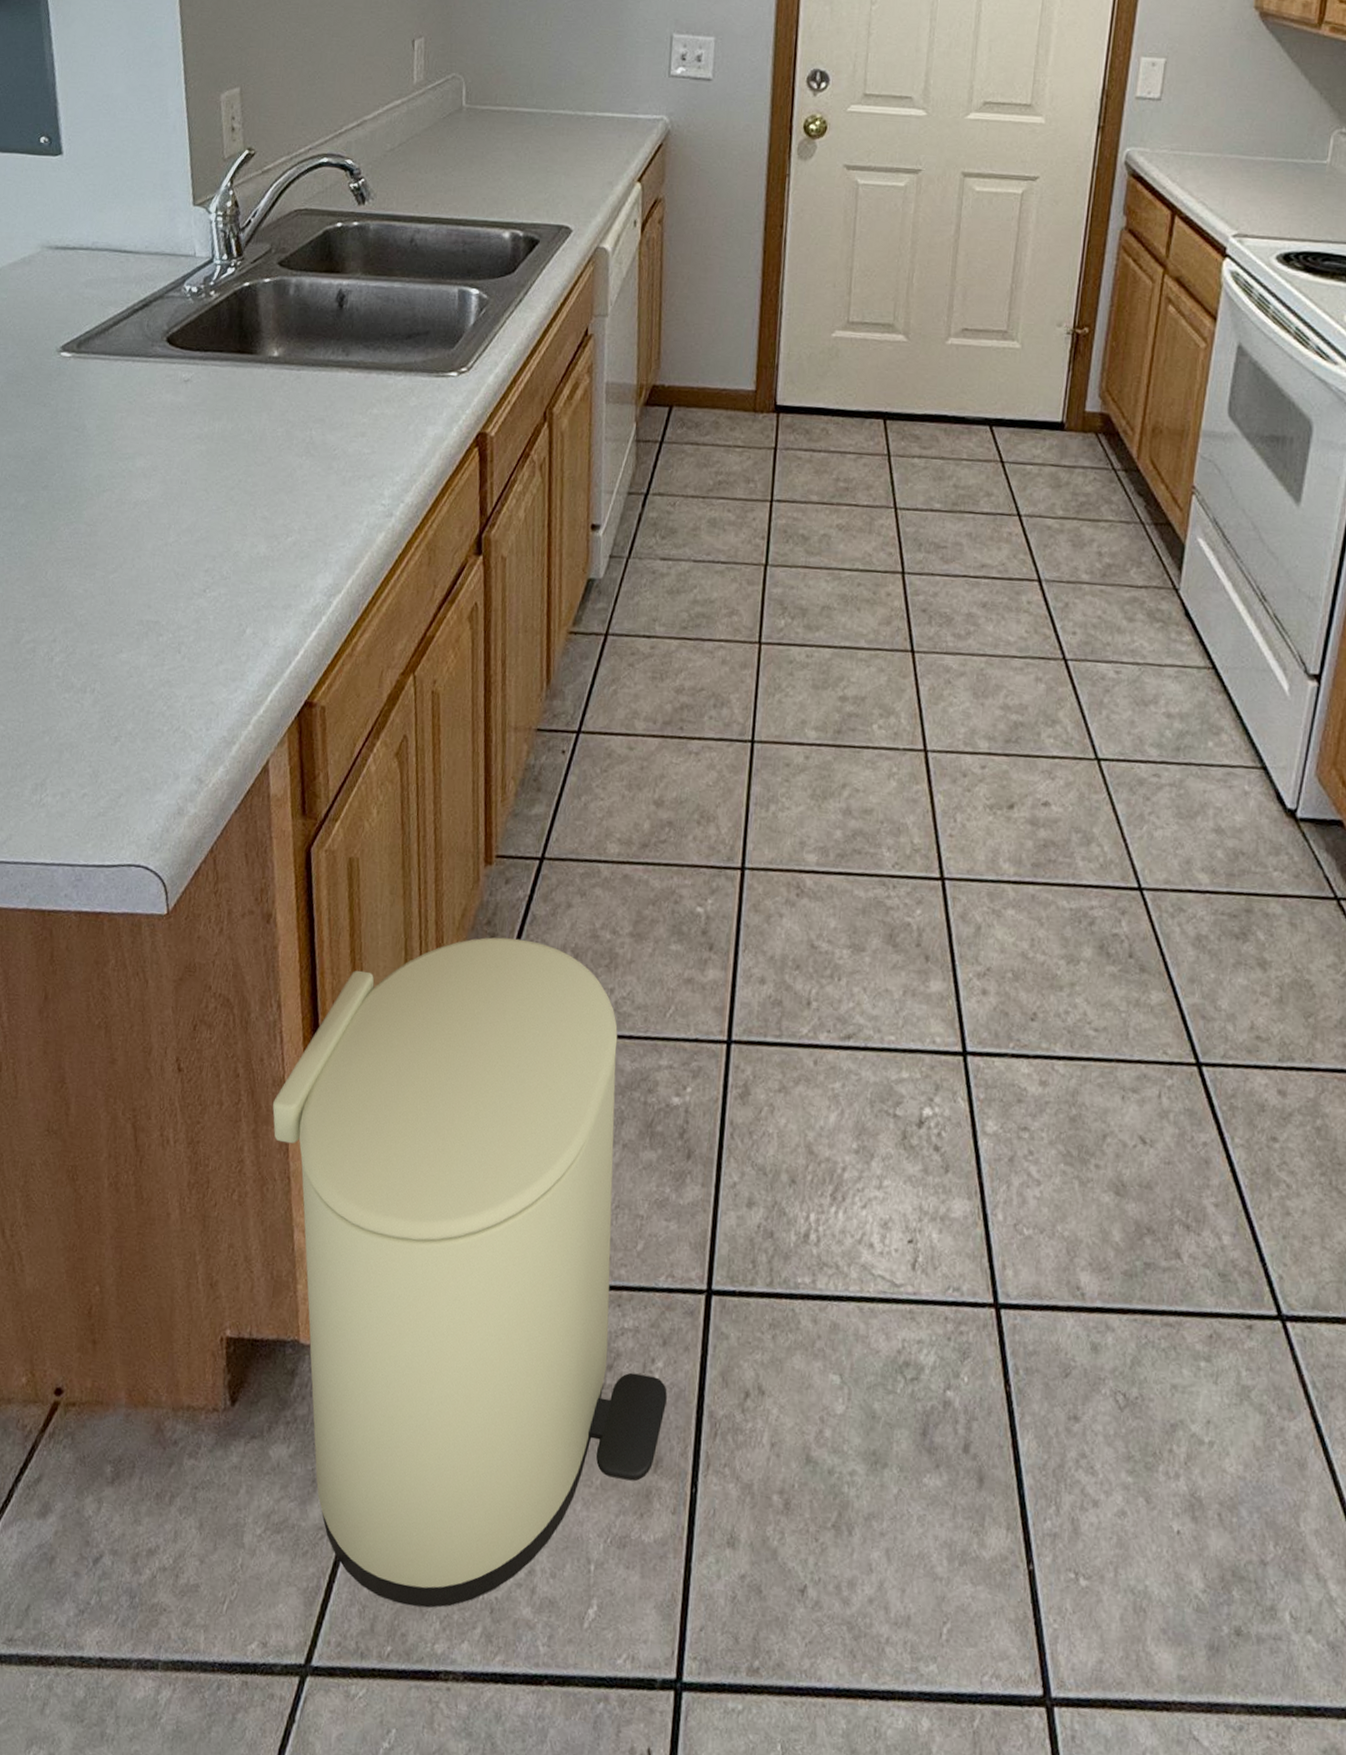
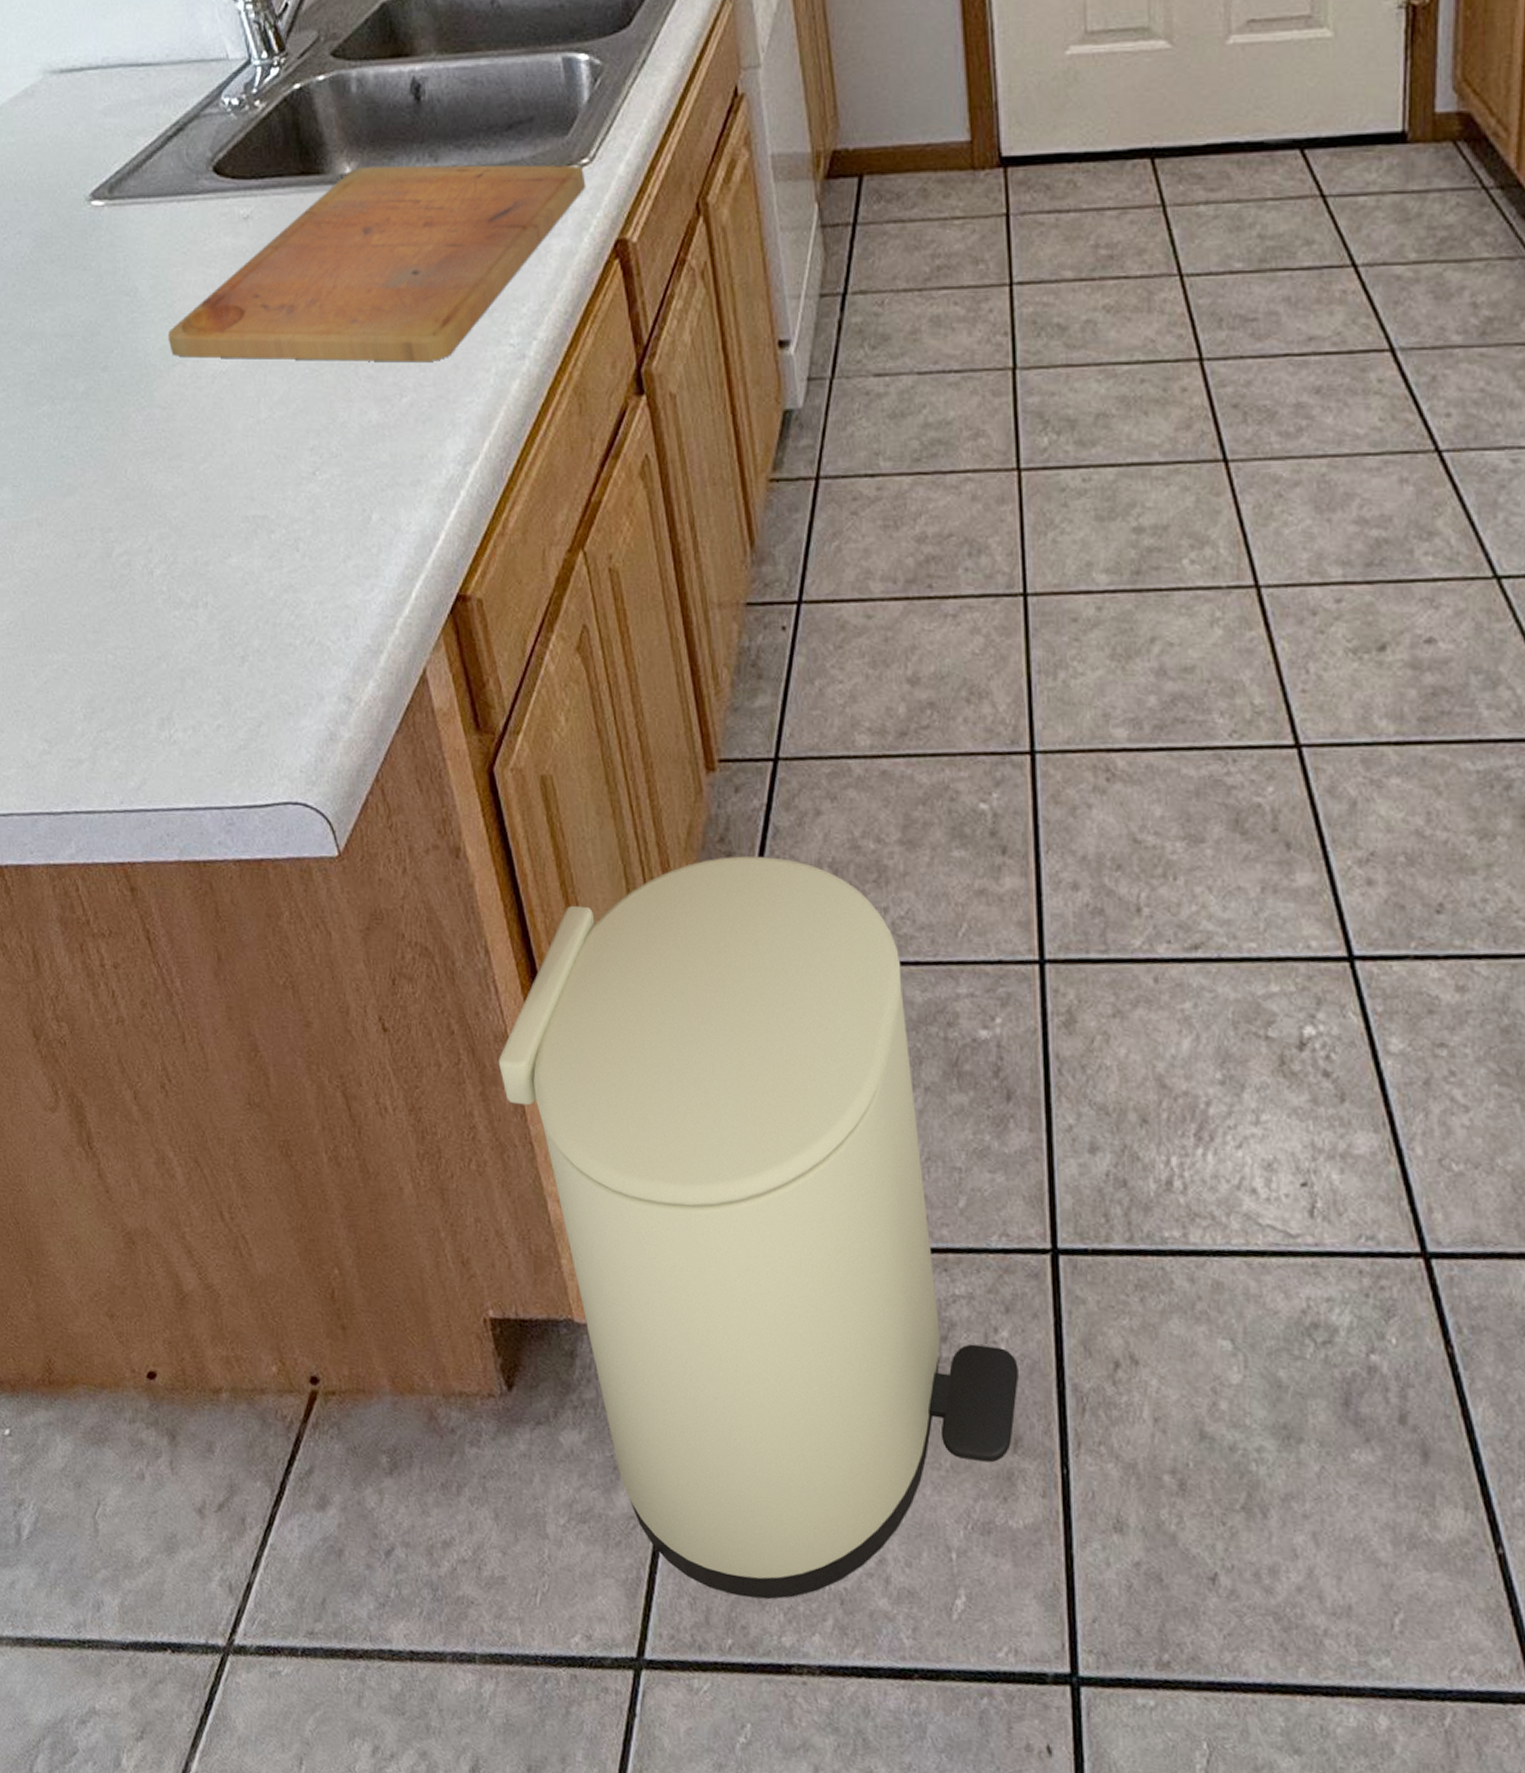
cutting board: none [103,352,462,512] -> present [167,164,586,363]

